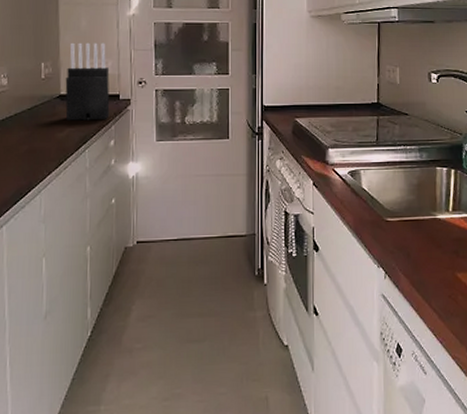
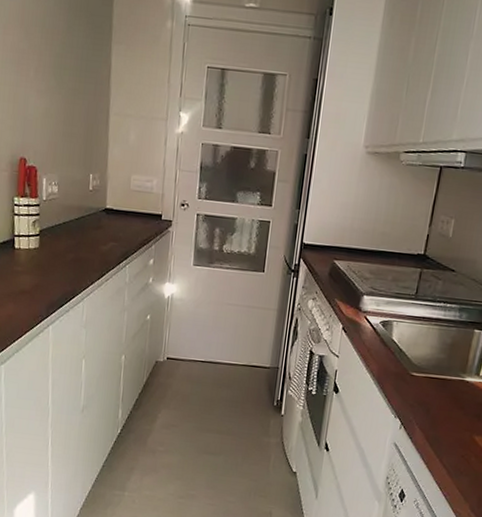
knife block: present [65,42,110,121] -> none [110,156,154,238]

